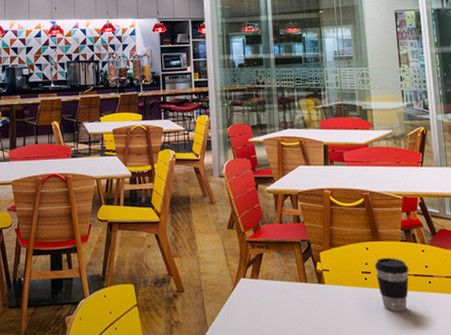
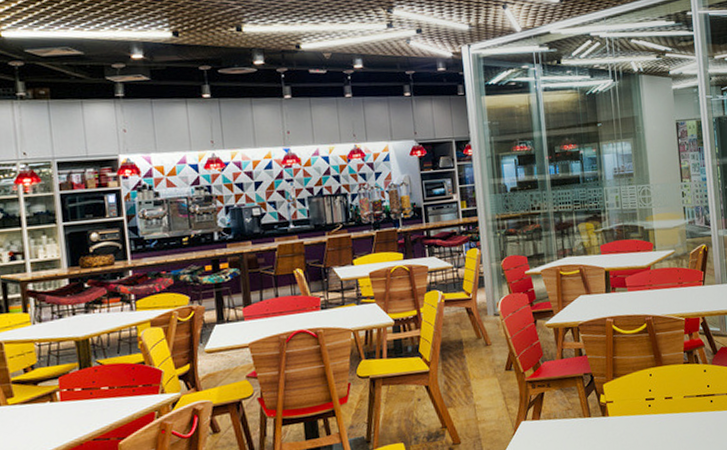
coffee cup: present [374,257,409,311] -> none [658,381,692,435]

